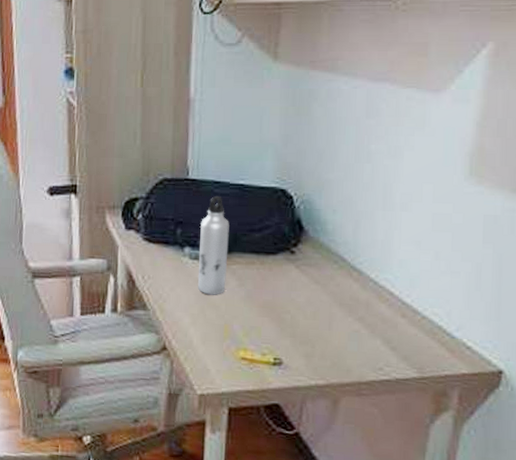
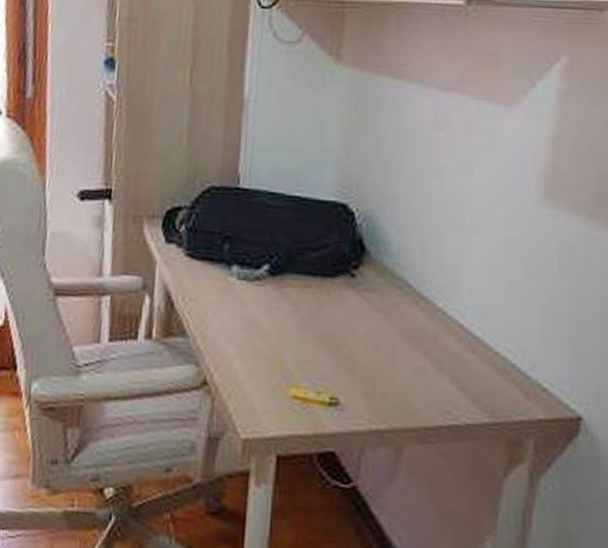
water bottle: present [197,196,229,295] -> none [245,209,284,322]

